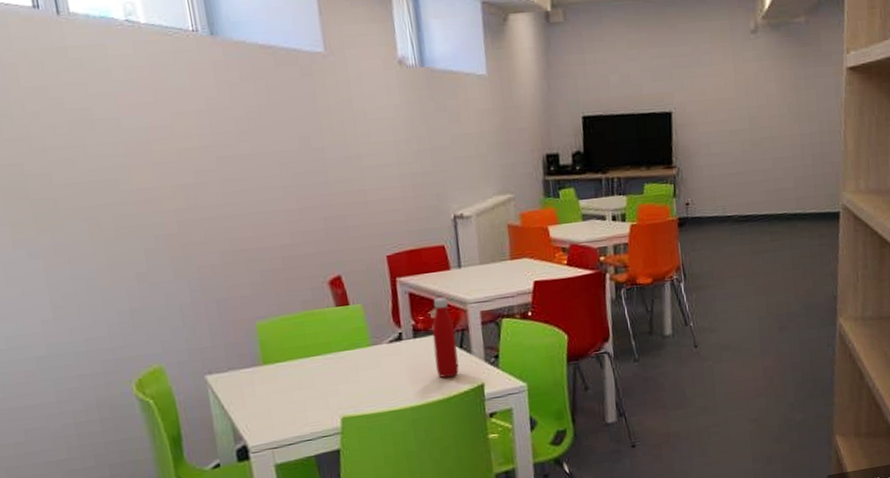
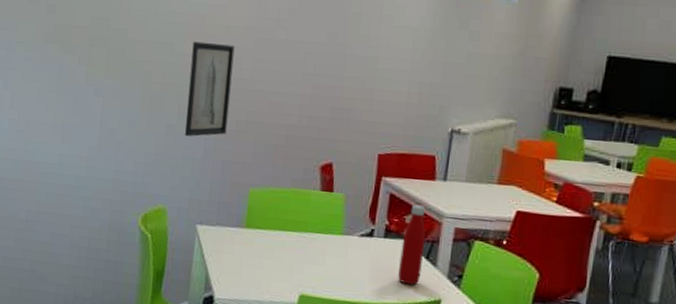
wall art: none [141,169,212,283] -> present [185,41,235,137]

